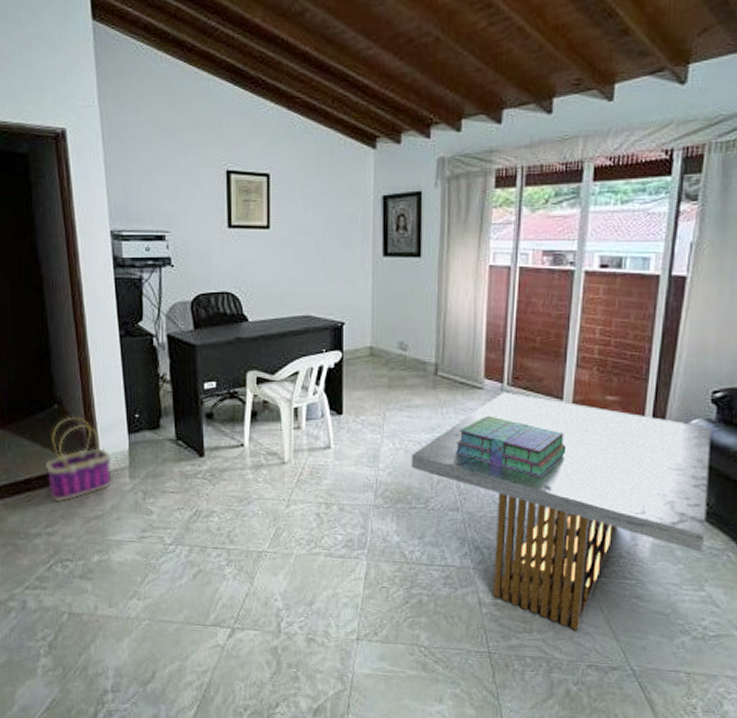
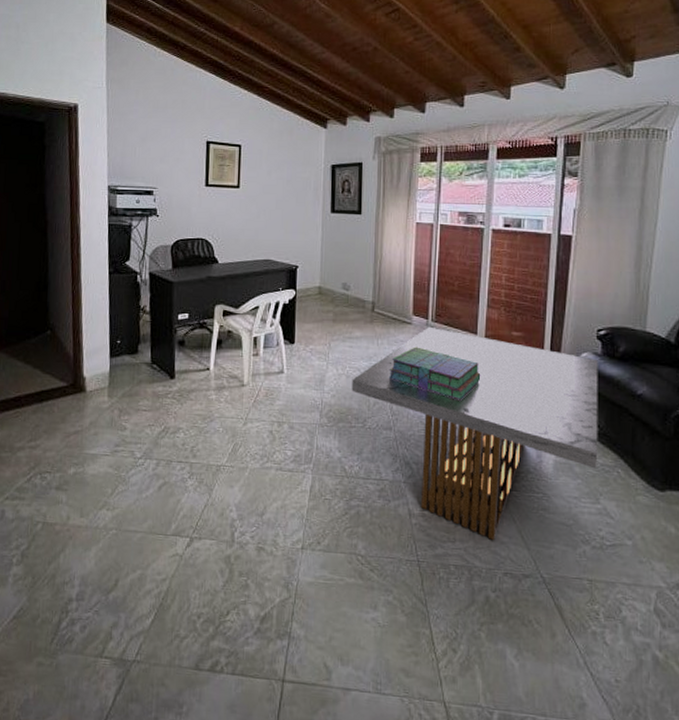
basket: present [46,416,112,501] -> none [35,341,93,417]

